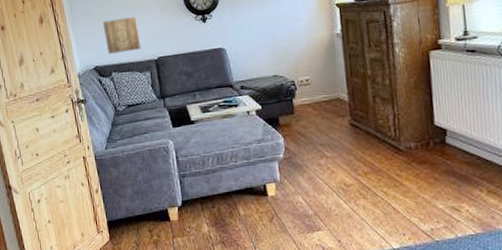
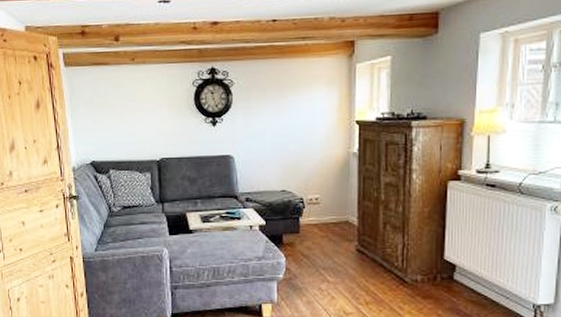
wall art: present [102,17,141,54] -> none [104,112,144,150]

